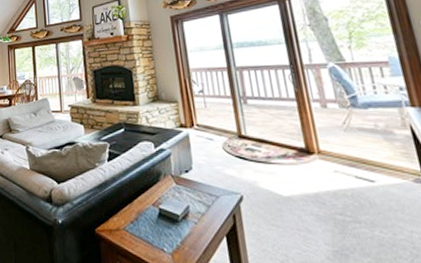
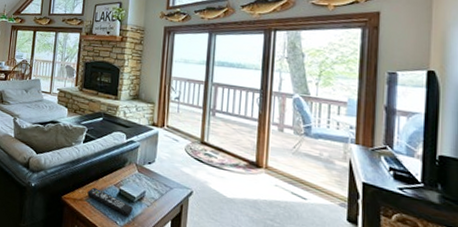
remote control: none [123,211,180,240] -> present [87,187,133,216]

